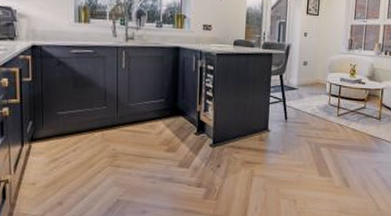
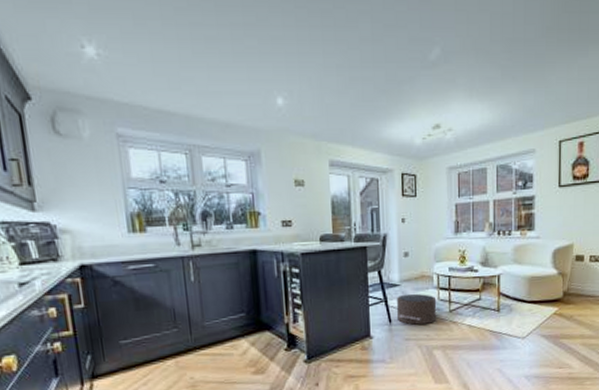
pouf: none [292,97,330,124] -> present [396,293,441,325]

